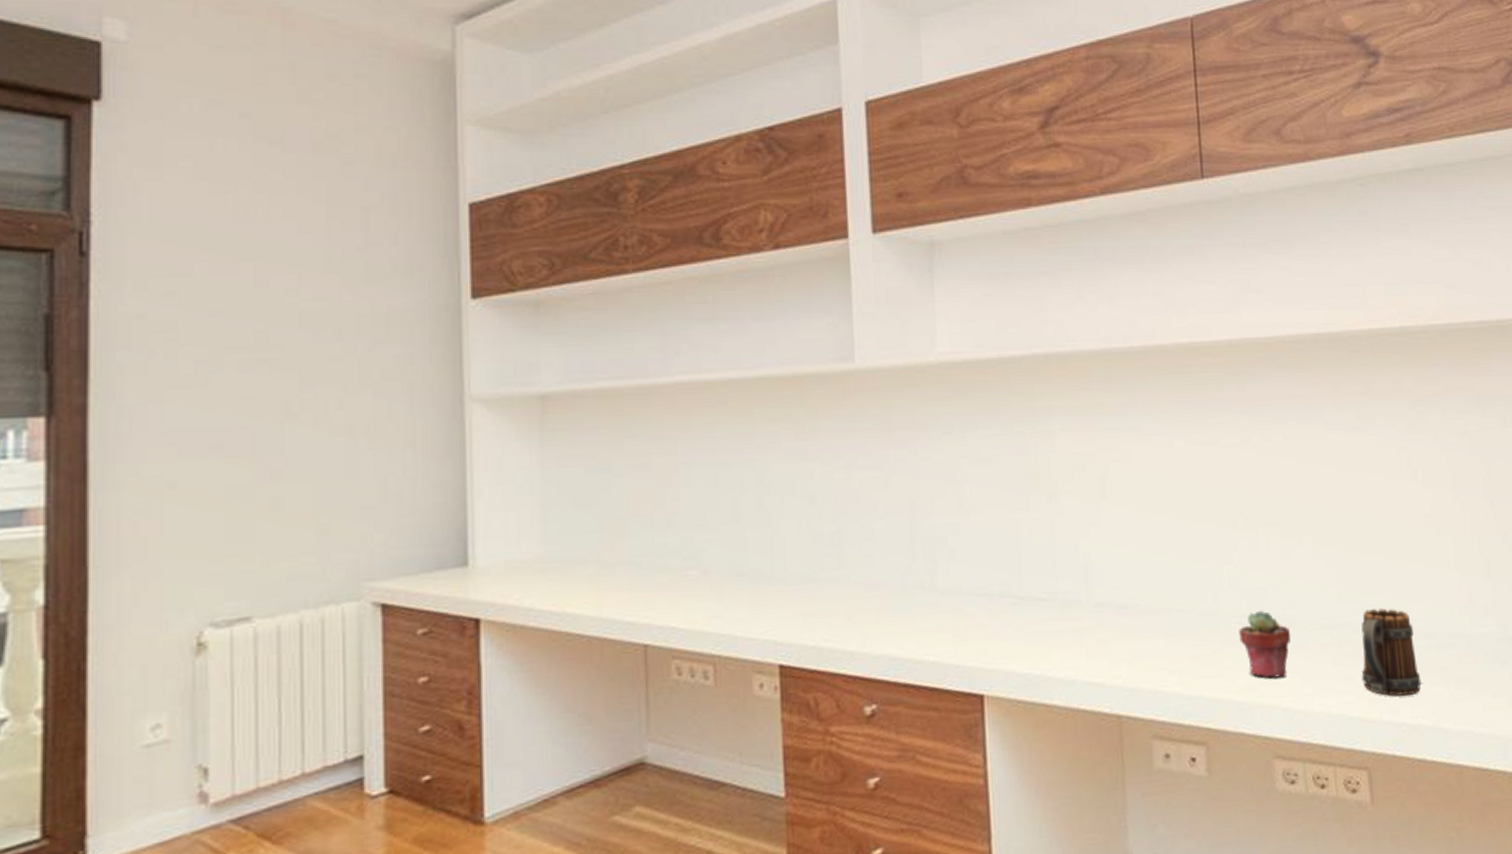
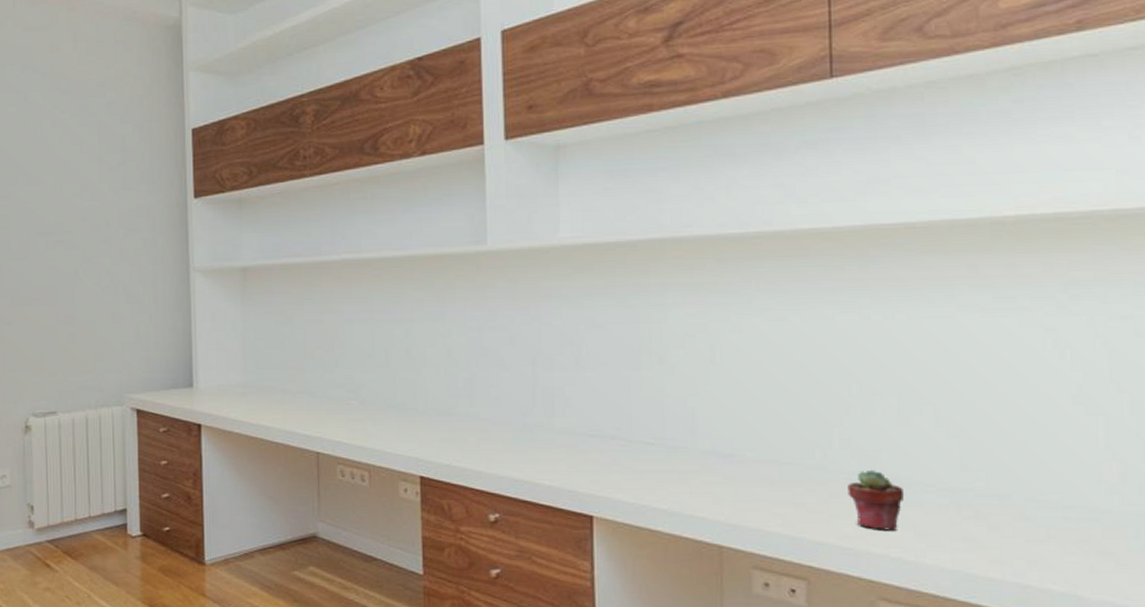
mug: present [1361,608,1422,697] -> none [983,478,1054,562]

